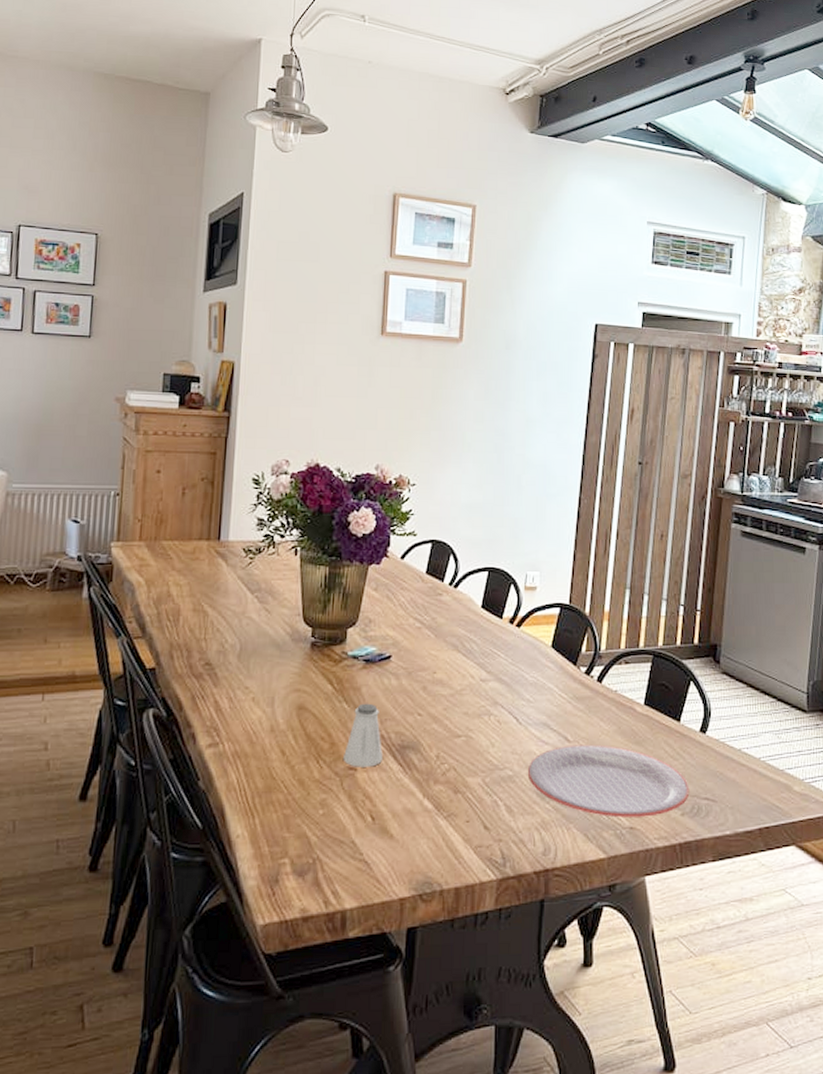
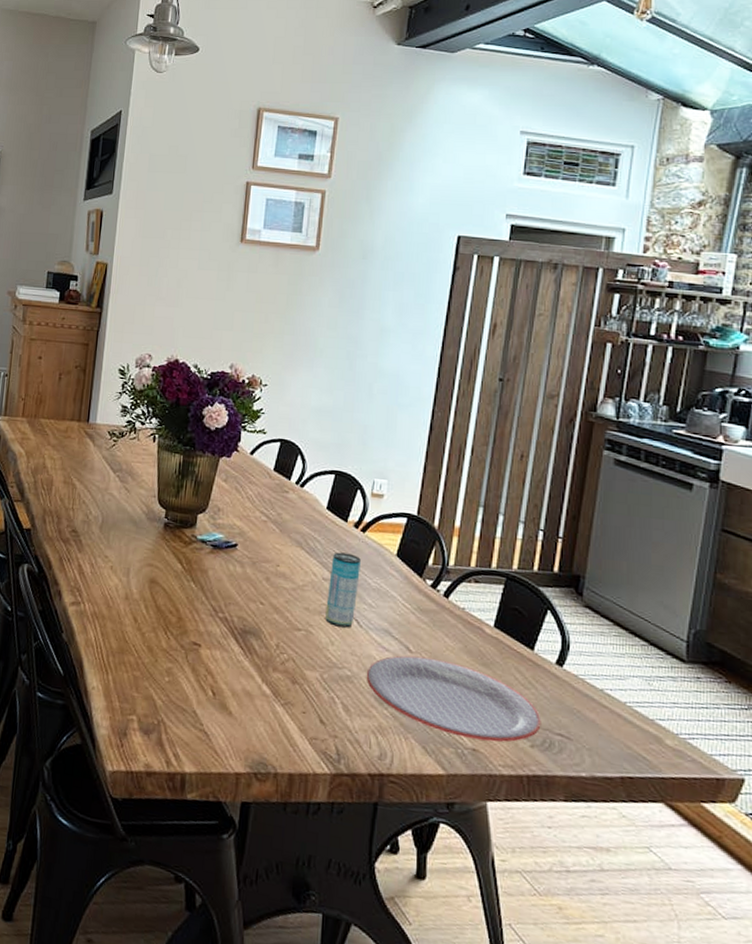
saltshaker: present [344,703,384,767] -> none [189,585,226,646]
beverage can: none [485,650,517,727] -> present [325,552,361,628]

